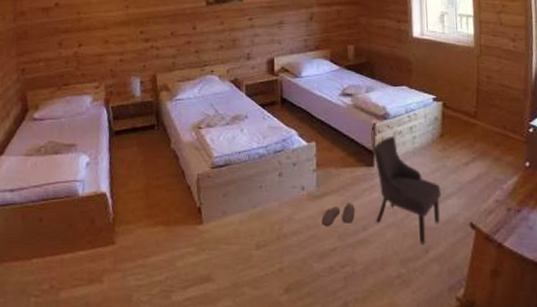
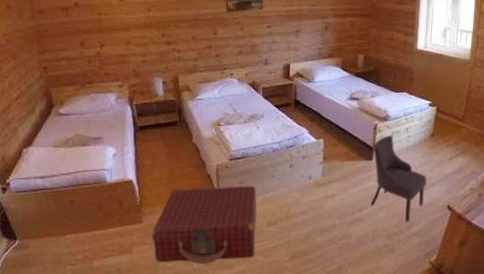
suitcase: none [125,199,244,297] -> present [152,186,257,264]
slippers: present [321,203,355,226] -> none [324,189,354,208]

